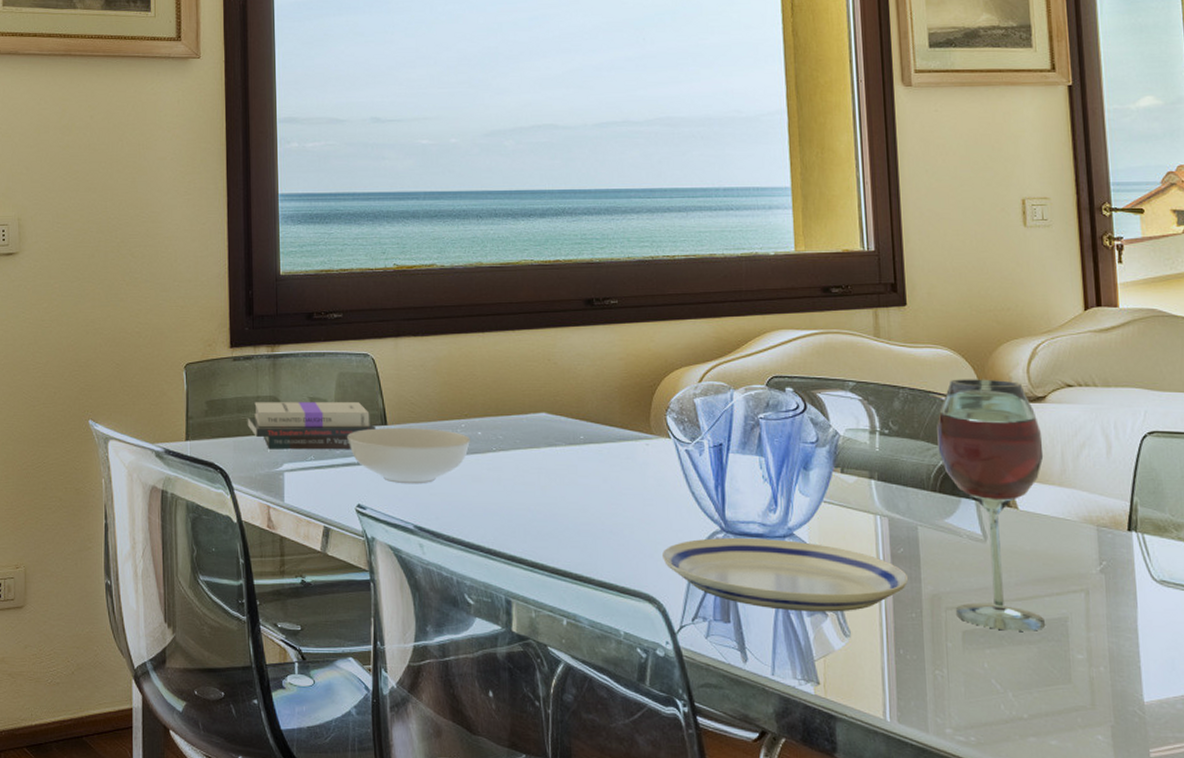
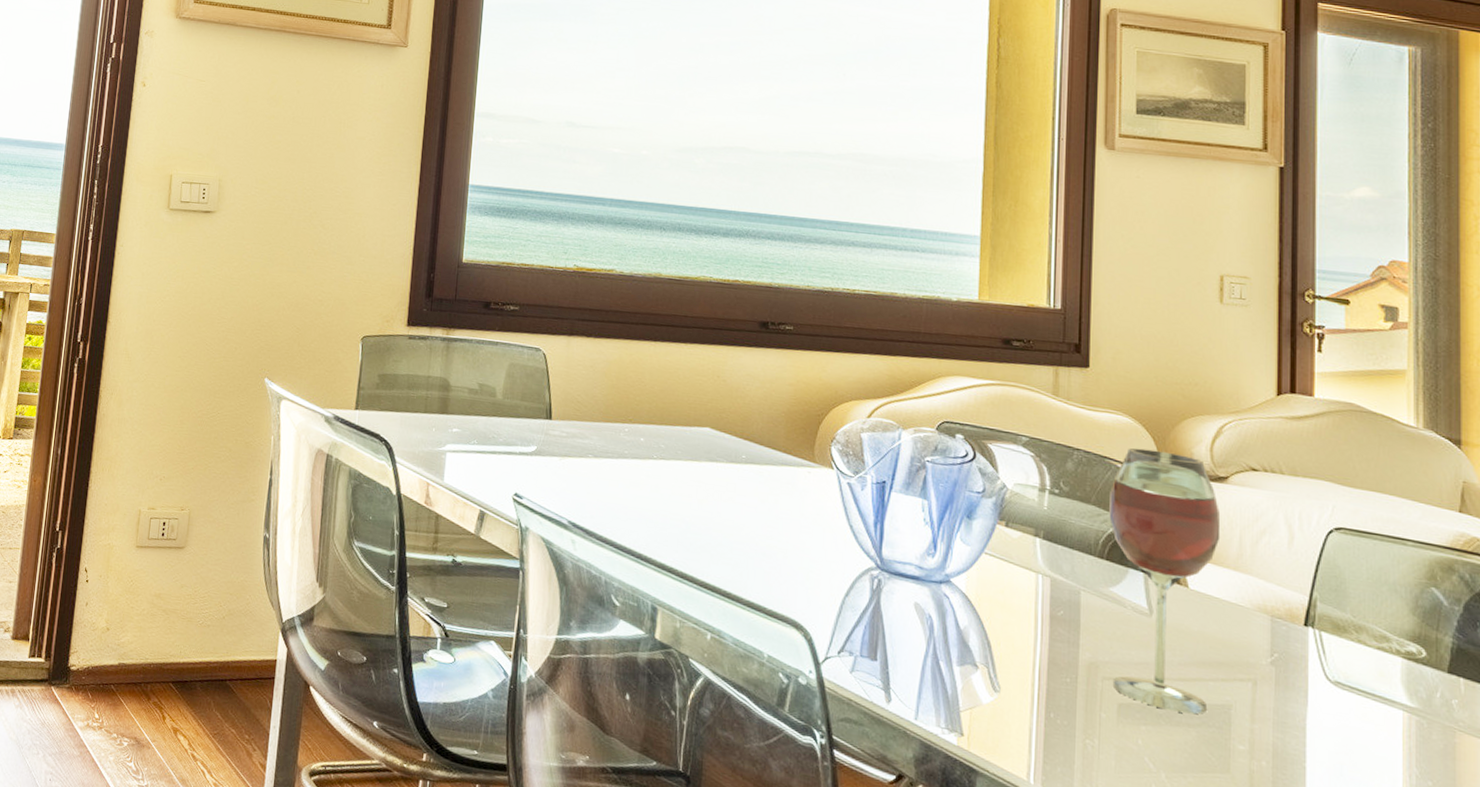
books: present [247,402,375,450] -> none [415,381,540,438]
bowl: present [346,427,471,484] -> none [510,421,633,482]
plate: present [661,537,909,612] -> none [813,573,1067,667]

